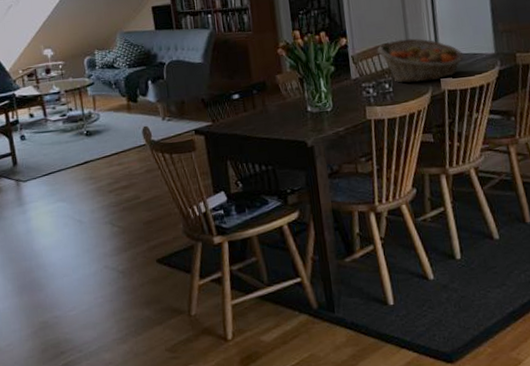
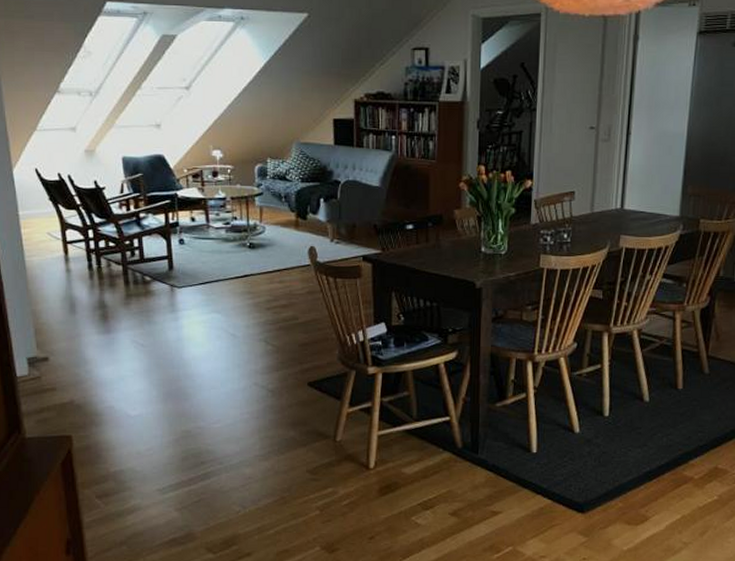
fruit basket: present [377,38,464,83] -> none [562,189,648,236]

